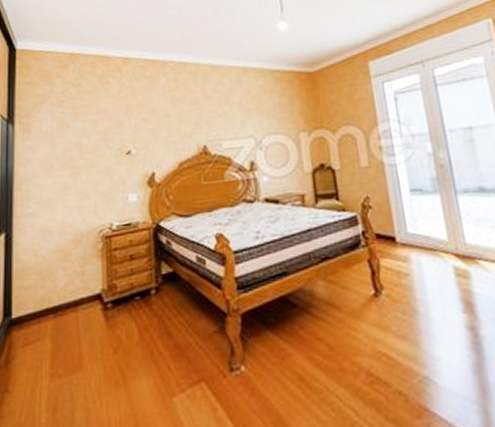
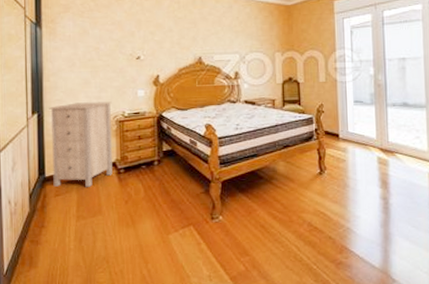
storage cabinet: none [19,211,97,333] -> present [49,101,113,187]

